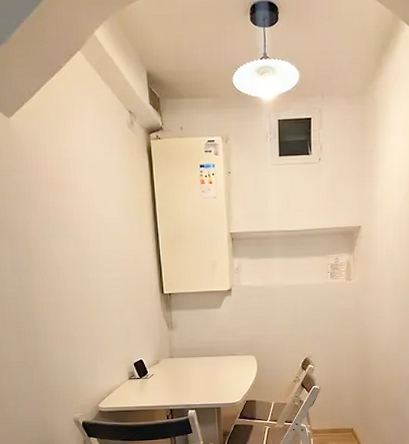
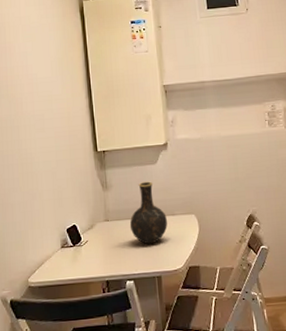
vase: none [193,324,228,380] -> present [129,181,168,245]

